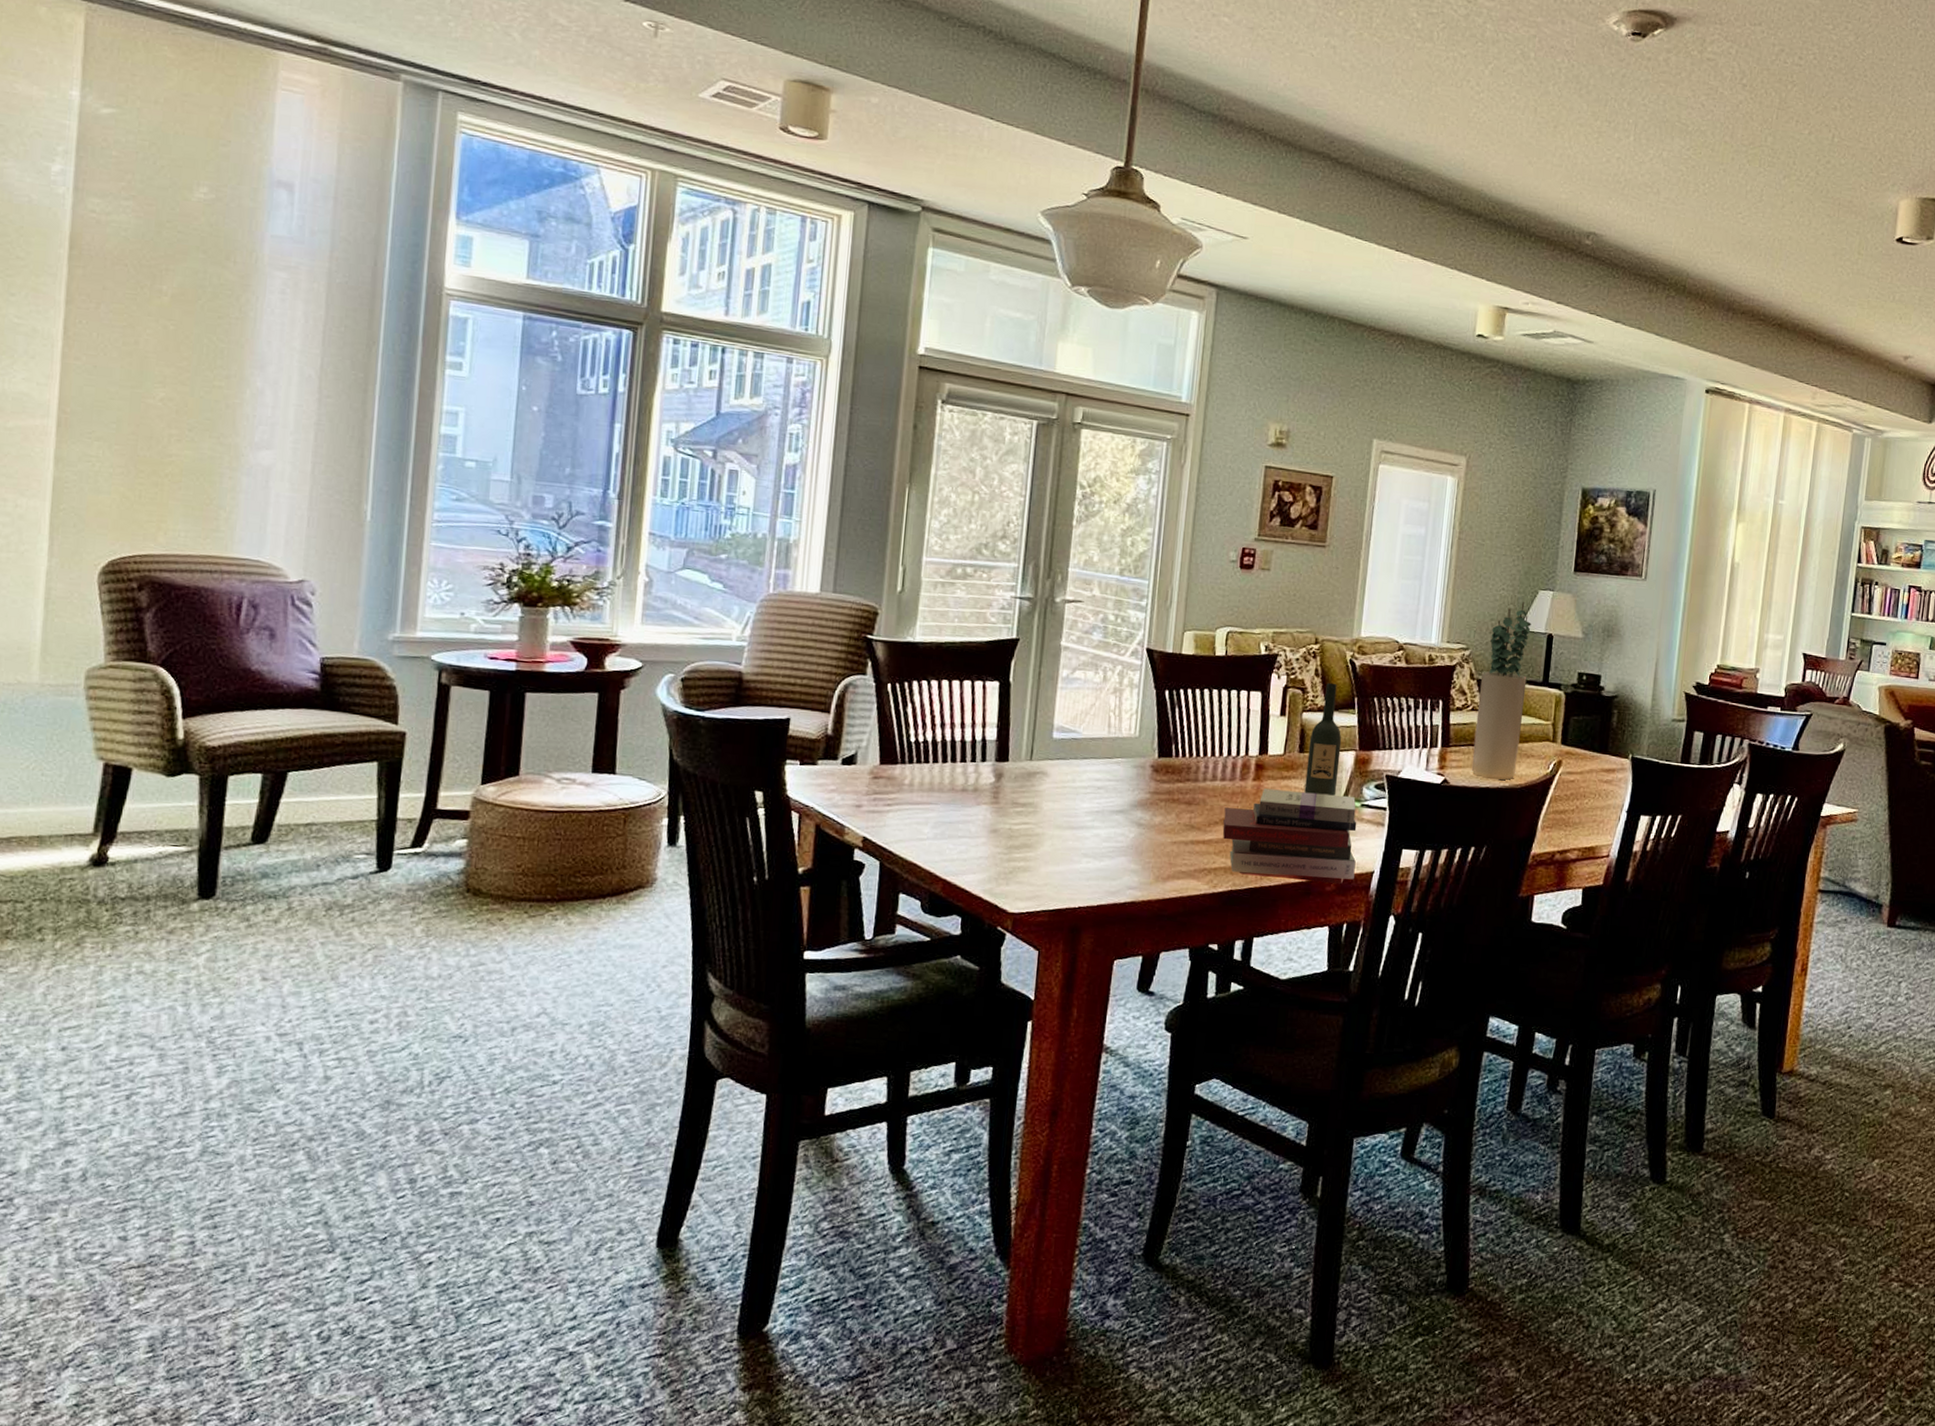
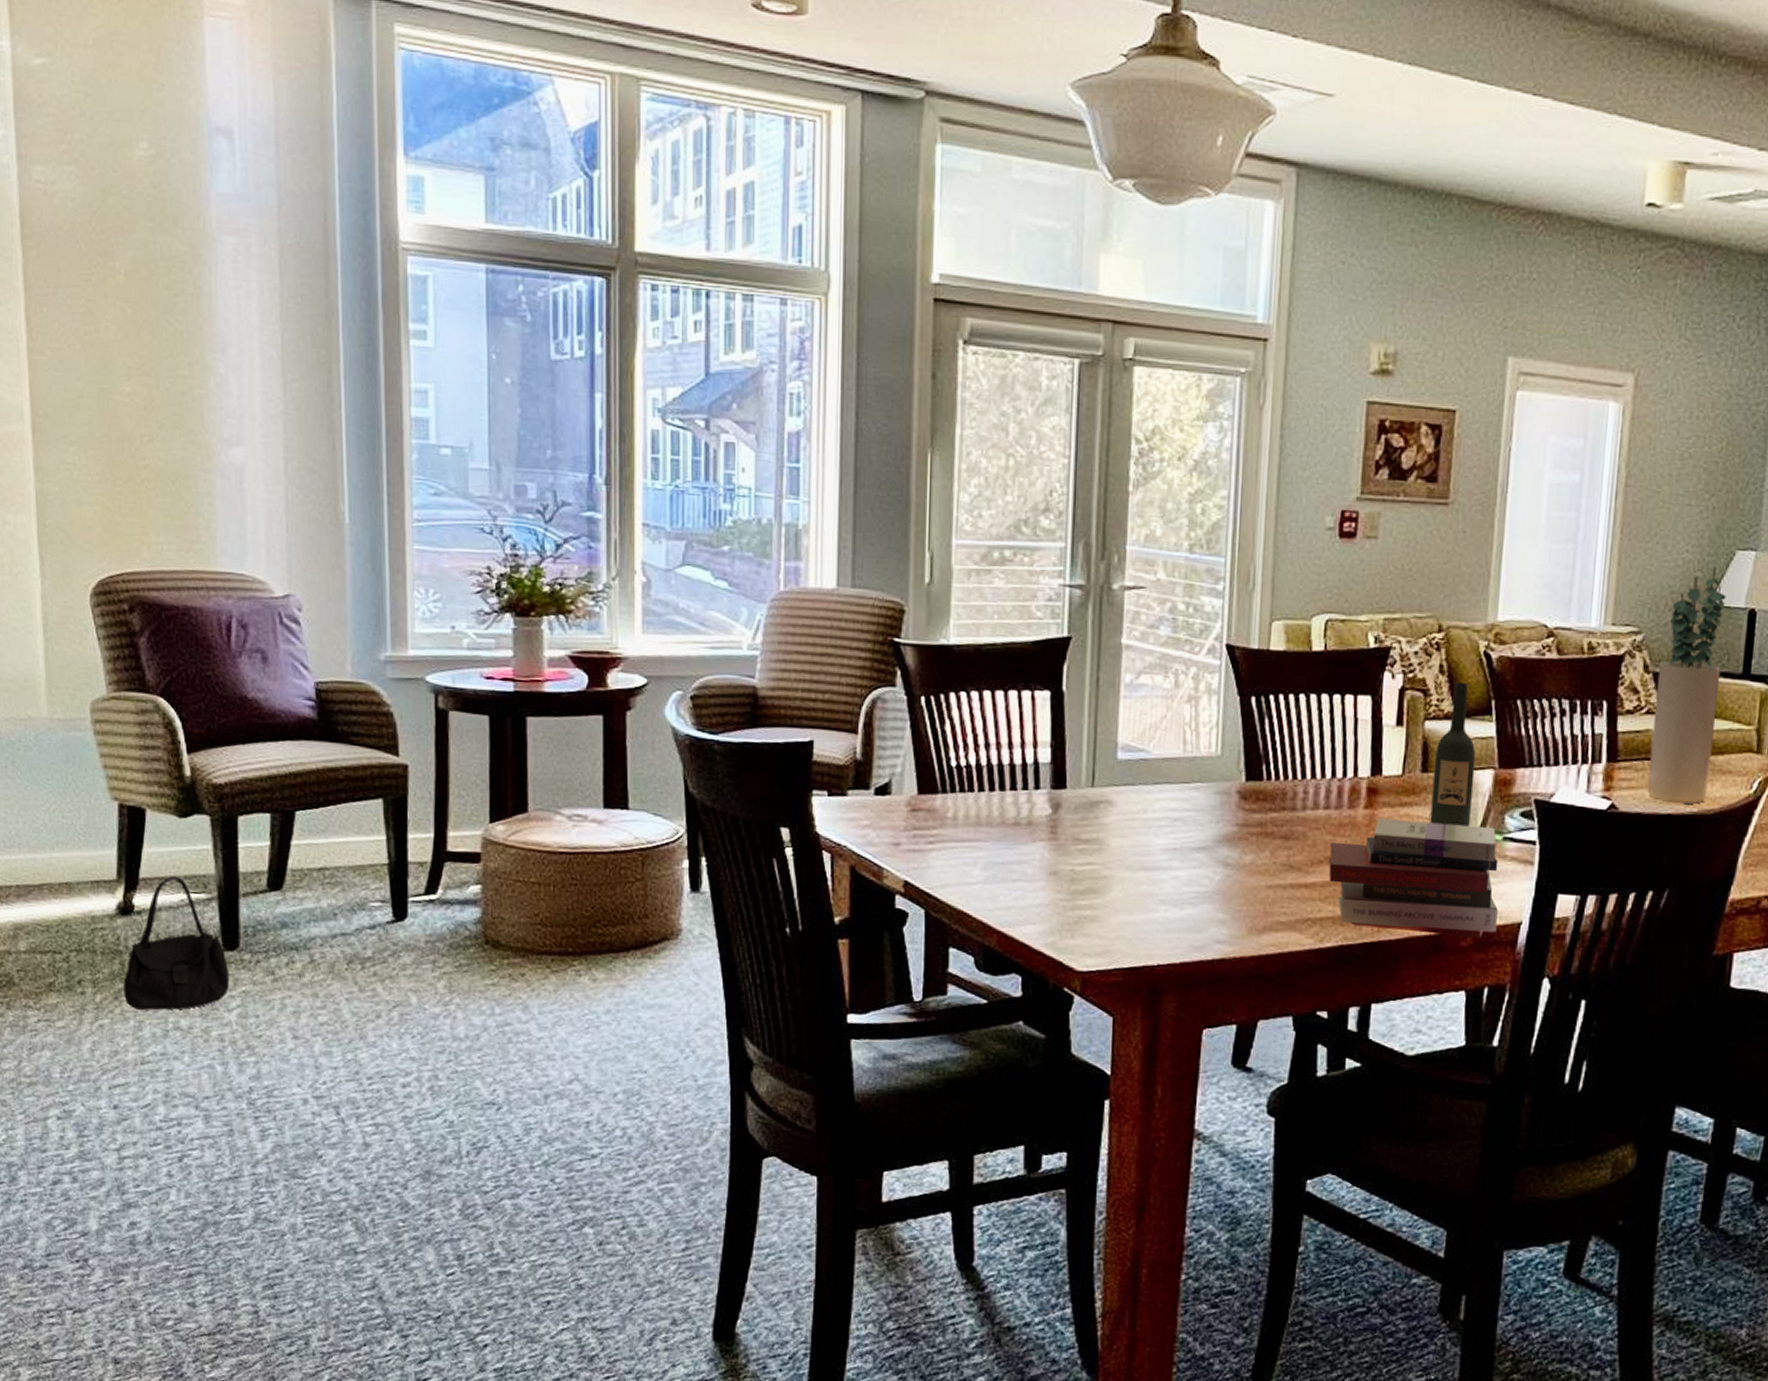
handbag: none [86,830,202,956] -> present [123,876,230,1011]

